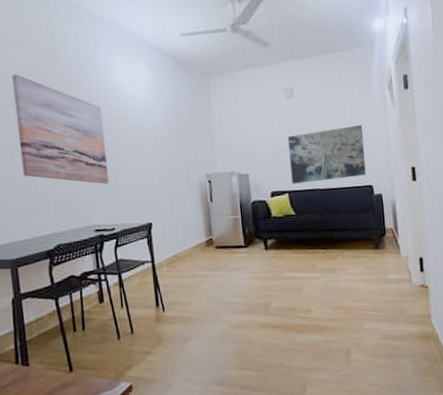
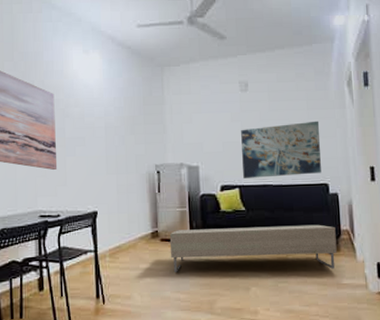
coffee table: none [223,224,383,278] -> present [169,224,337,272]

